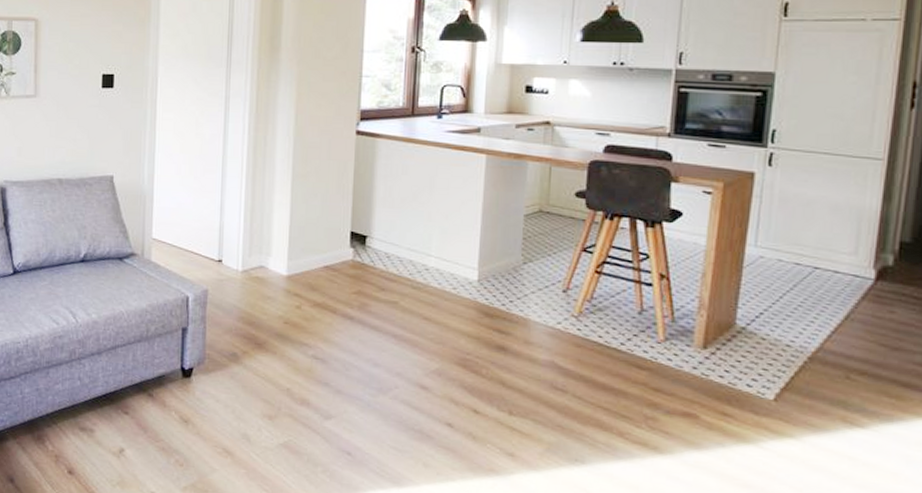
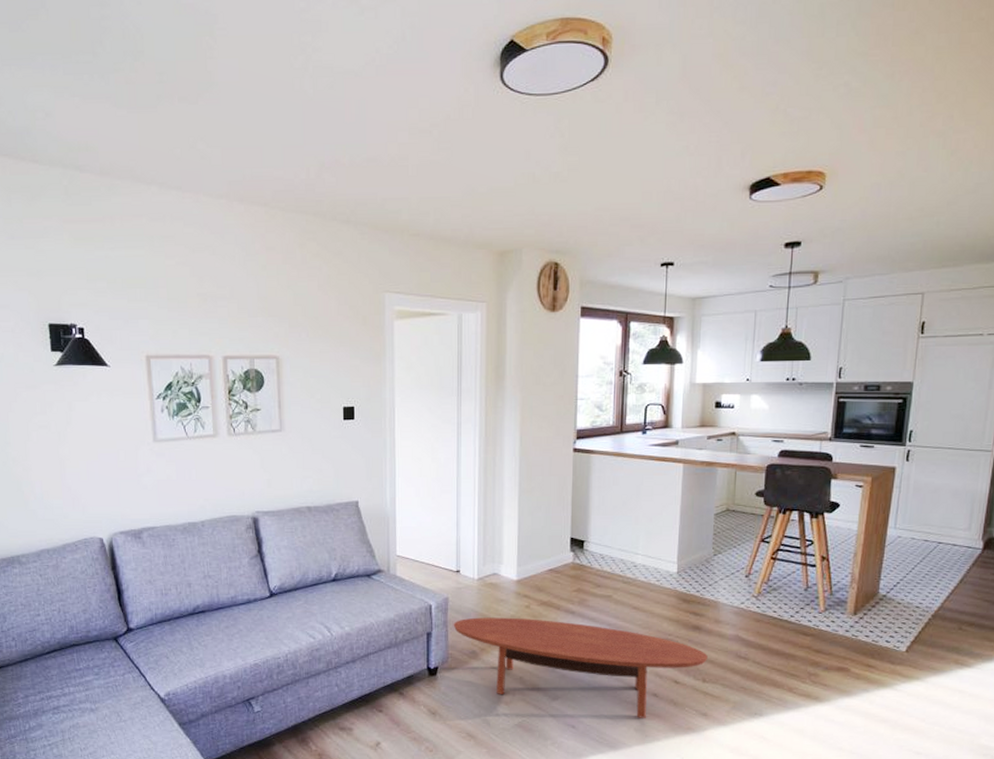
coffee table: none [212,315,515,452] -> present [453,617,708,718]

